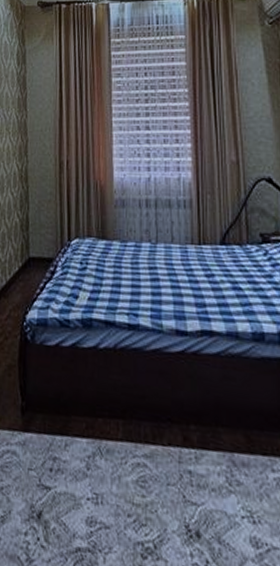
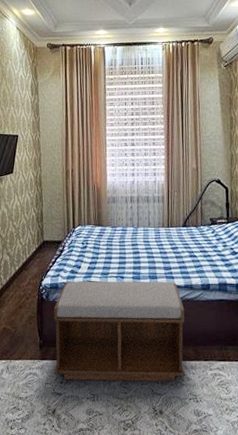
bench: none [40,316,232,484] -> present [54,281,185,382]

